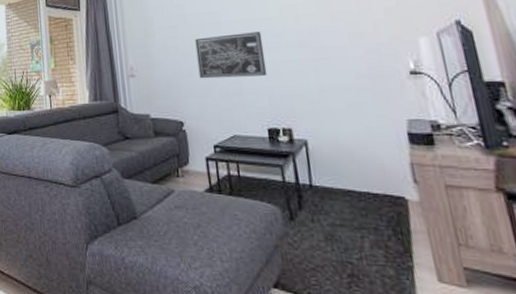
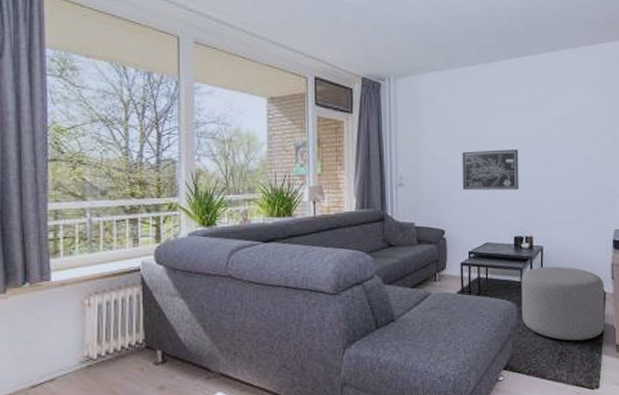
ottoman: none [282,164,414,261] -> present [521,266,605,341]

